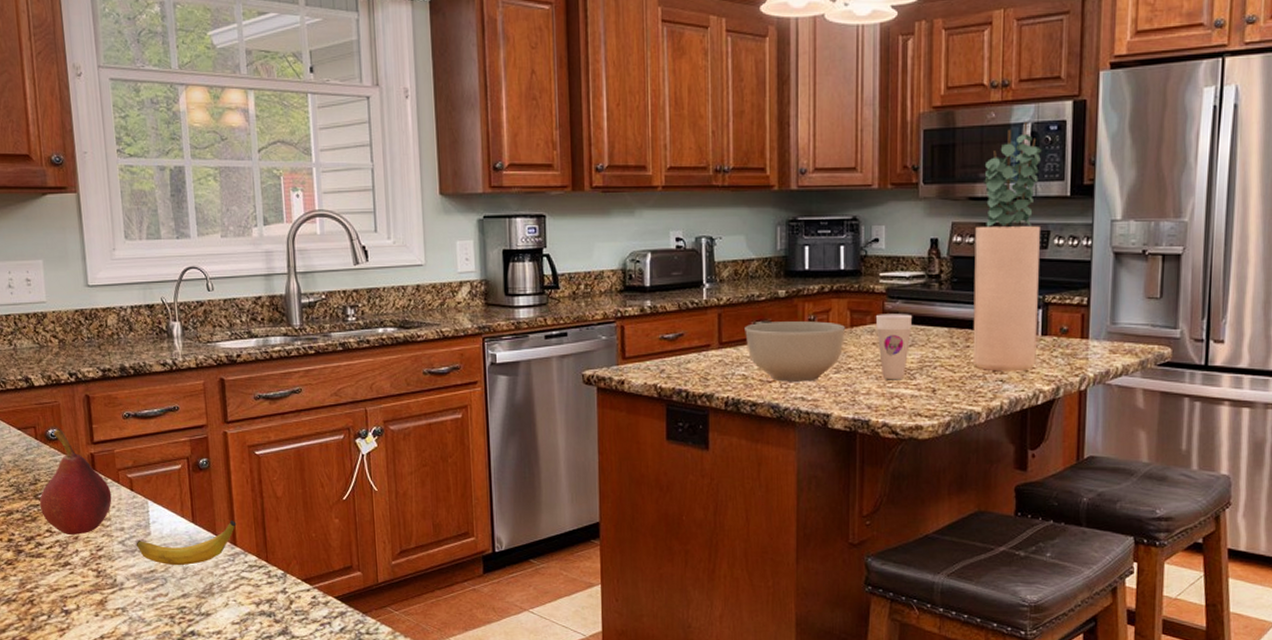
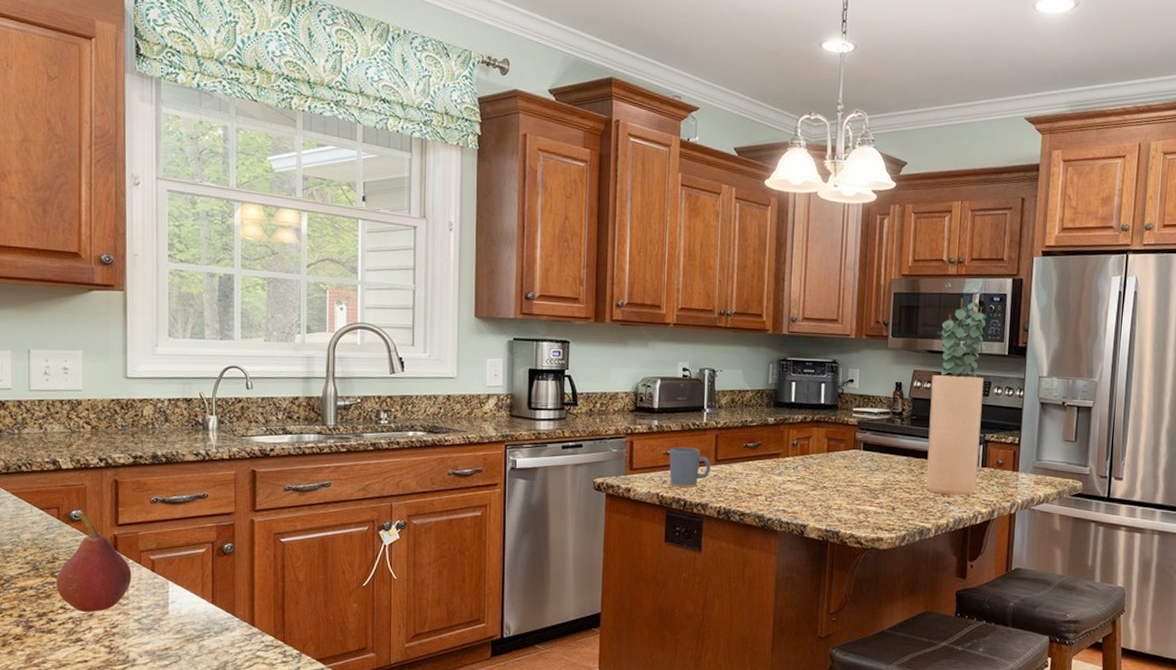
banana: present [136,519,237,566] -> none [152,601,256,644]
mug: none [666,330,714,376] -> present [669,447,711,488]
bowl: present [745,321,846,382] -> none [738,444,823,497]
cup: present [875,314,913,380] -> none [848,442,879,499]

